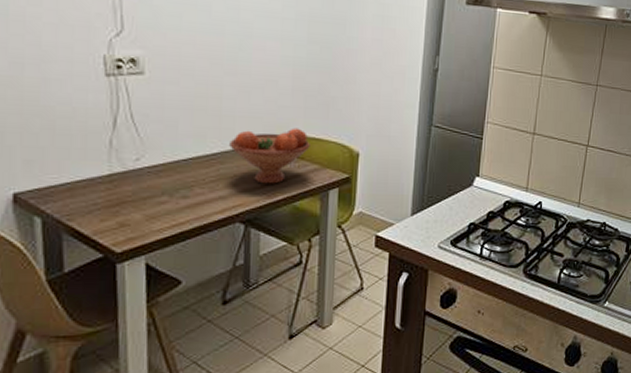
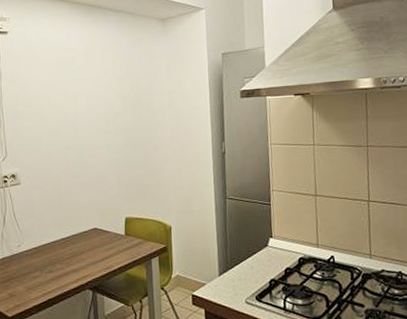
fruit bowl: present [229,128,310,184] -> none [78,211,134,258]

